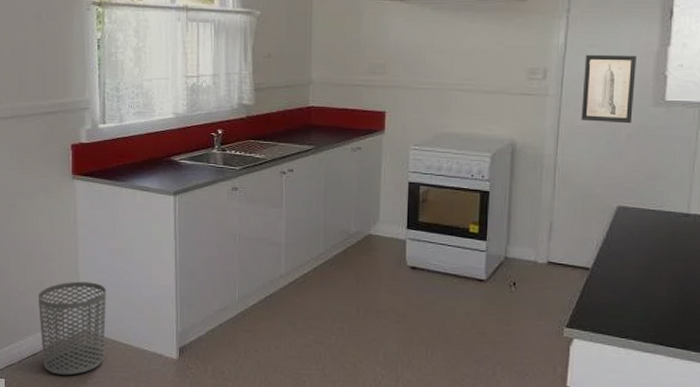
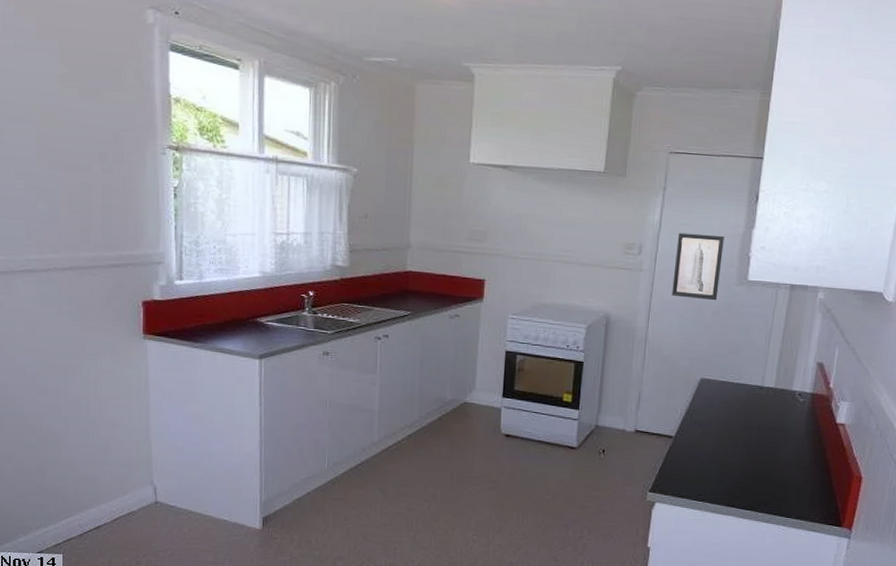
waste bin: present [38,281,106,375] -> none [102,449,182,549]

